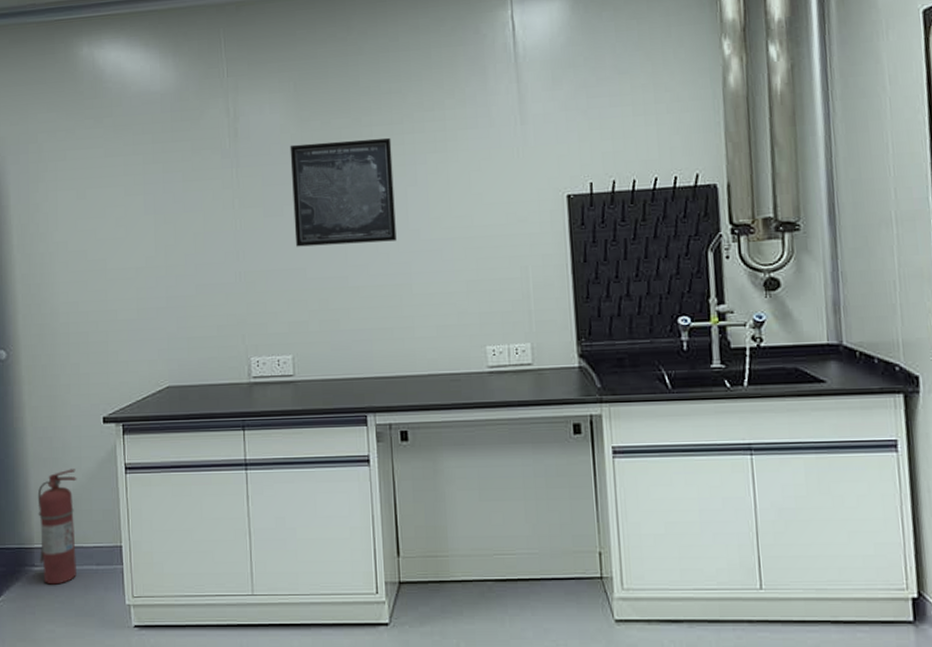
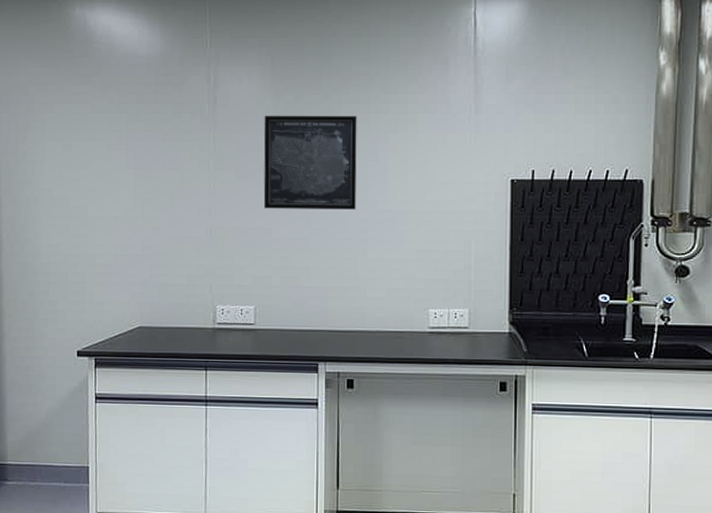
fire extinguisher: present [37,469,77,585] -> none [12,395,50,498]

